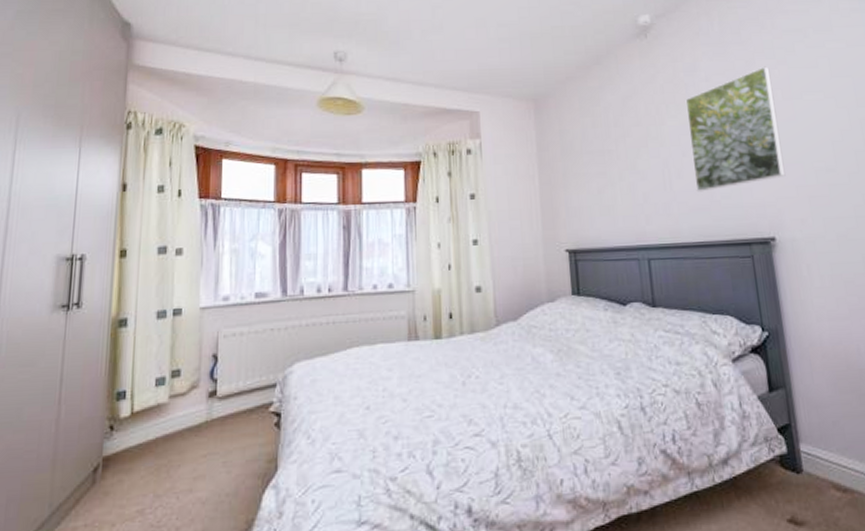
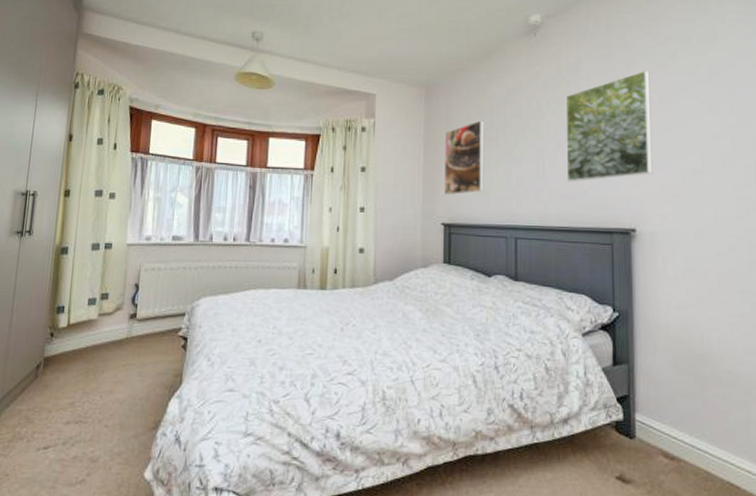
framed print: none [560,132,609,218] -> present [444,120,485,195]

